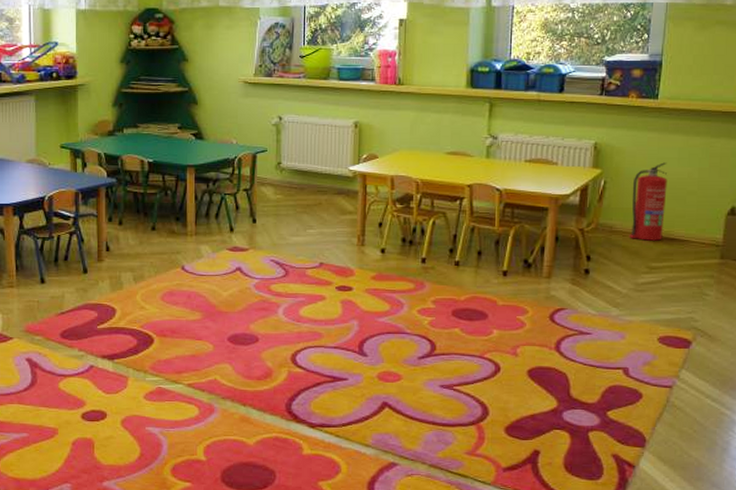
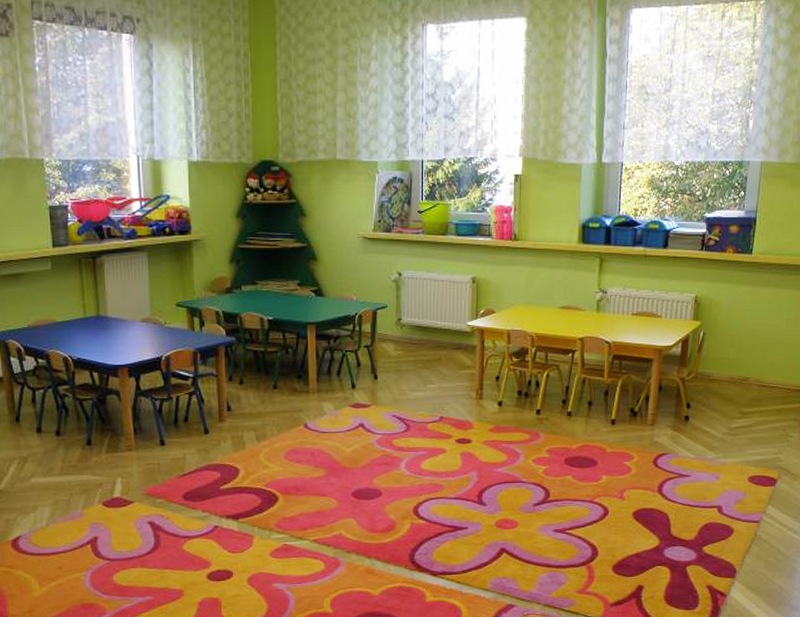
fire extinguisher: present [629,162,668,241] -> none [724,314,759,388]

